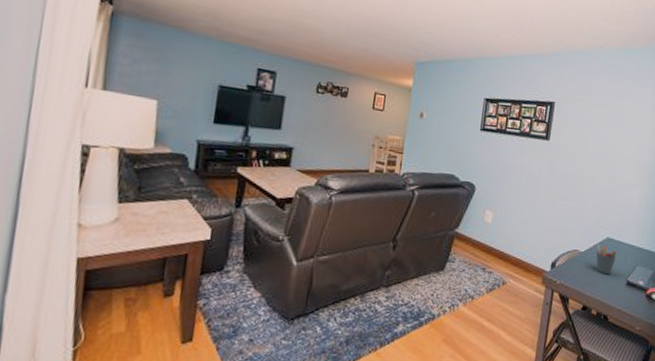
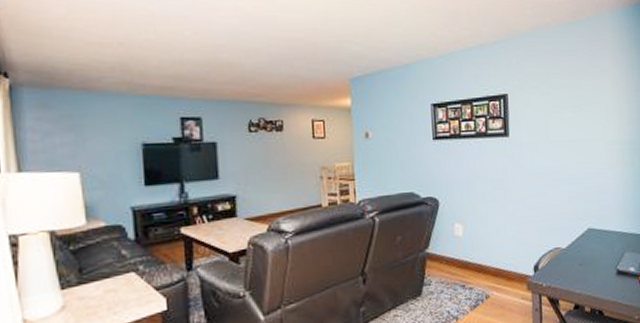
pen holder: present [596,244,617,275] -> none [578,236,602,268]

